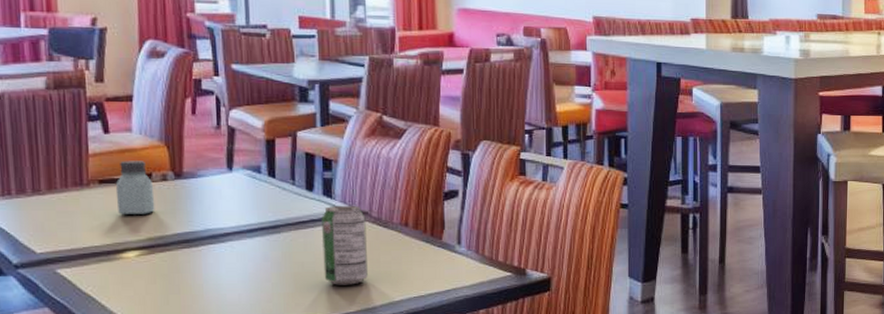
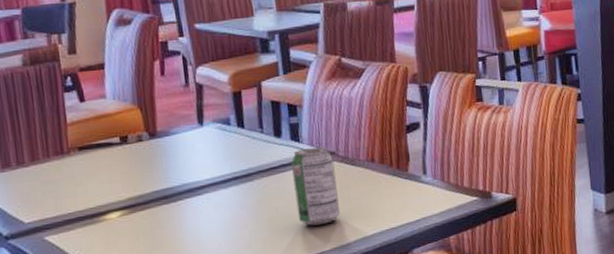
saltshaker: present [115,160,155,214] -> none [94,124,133,178]

